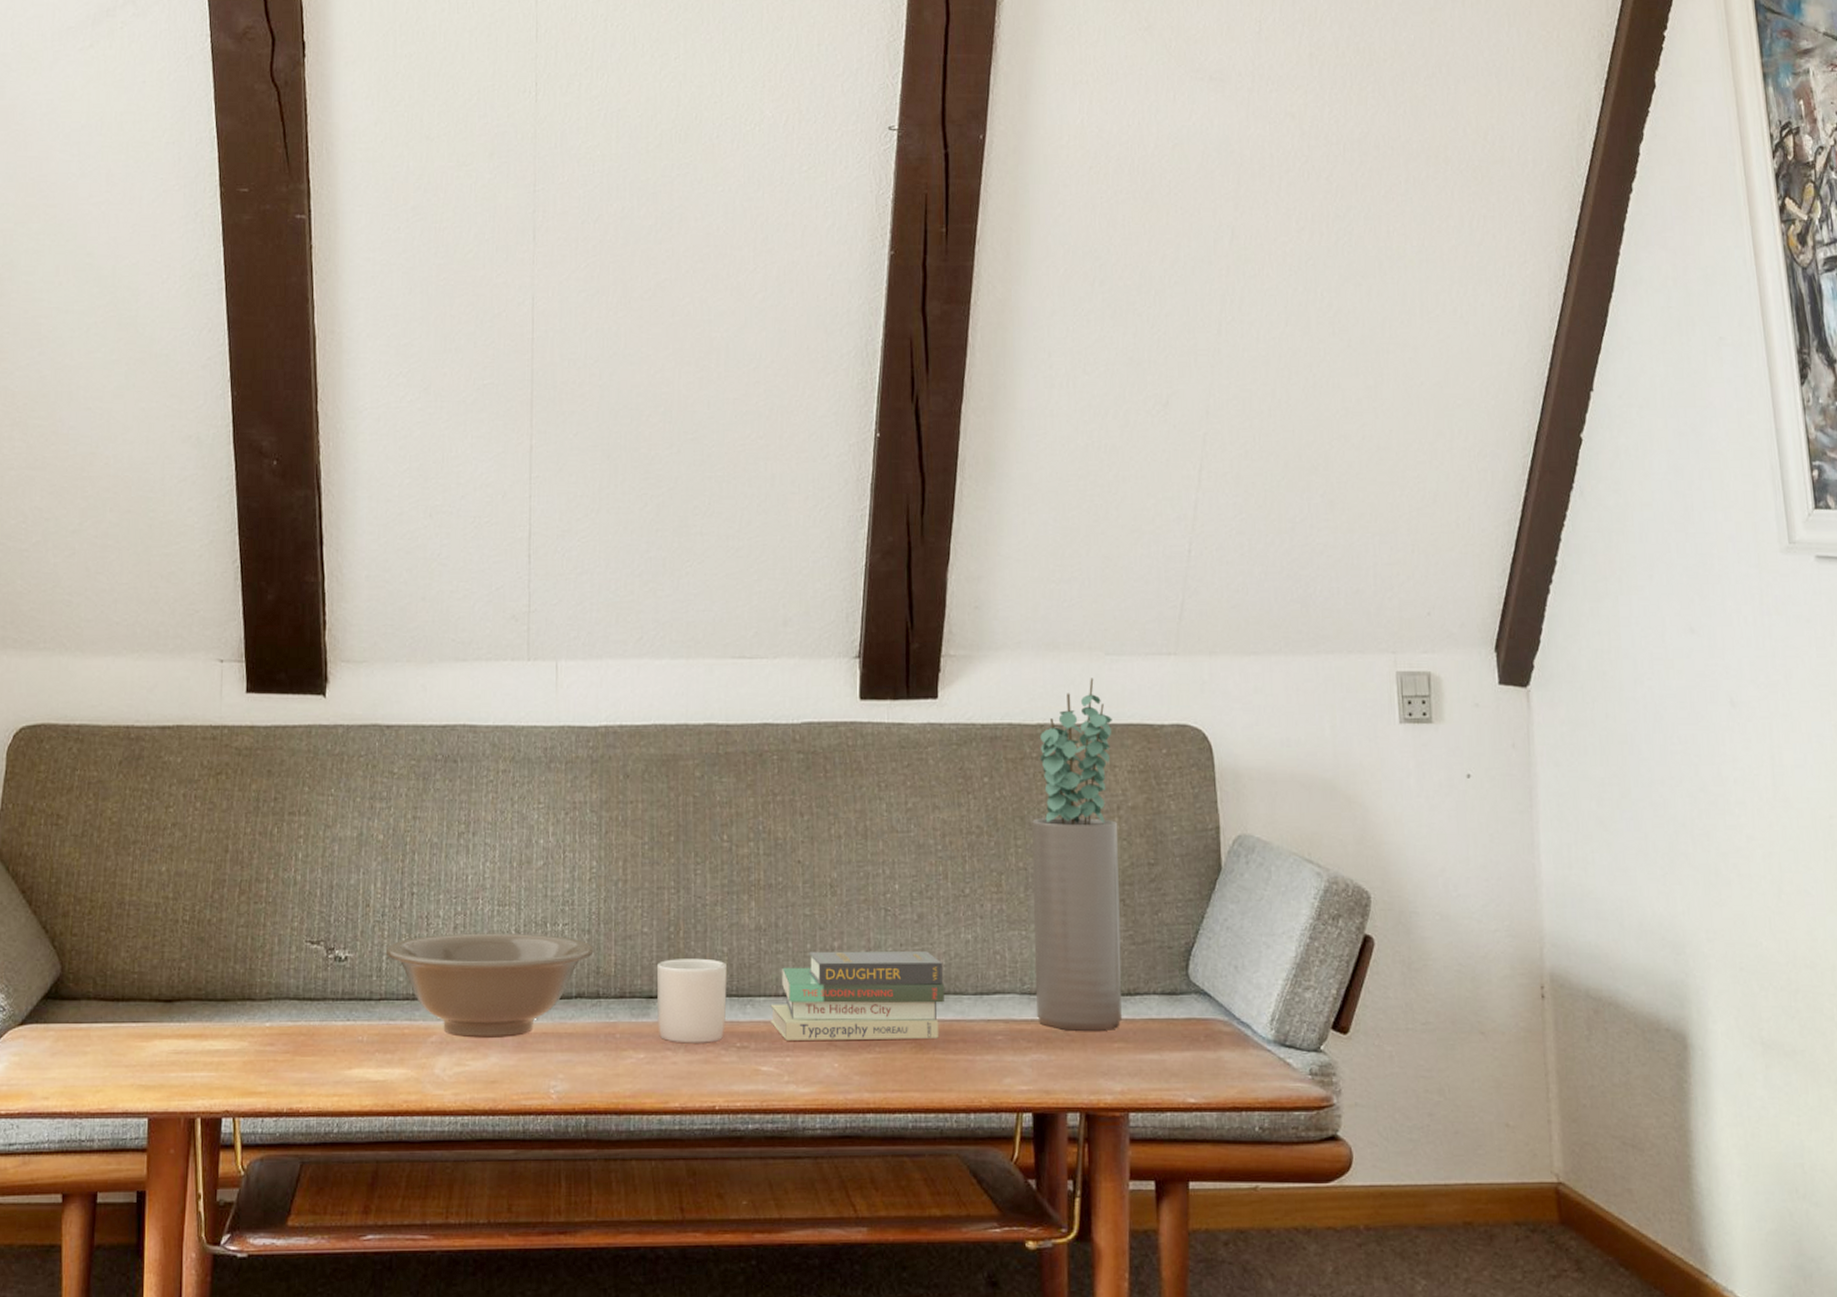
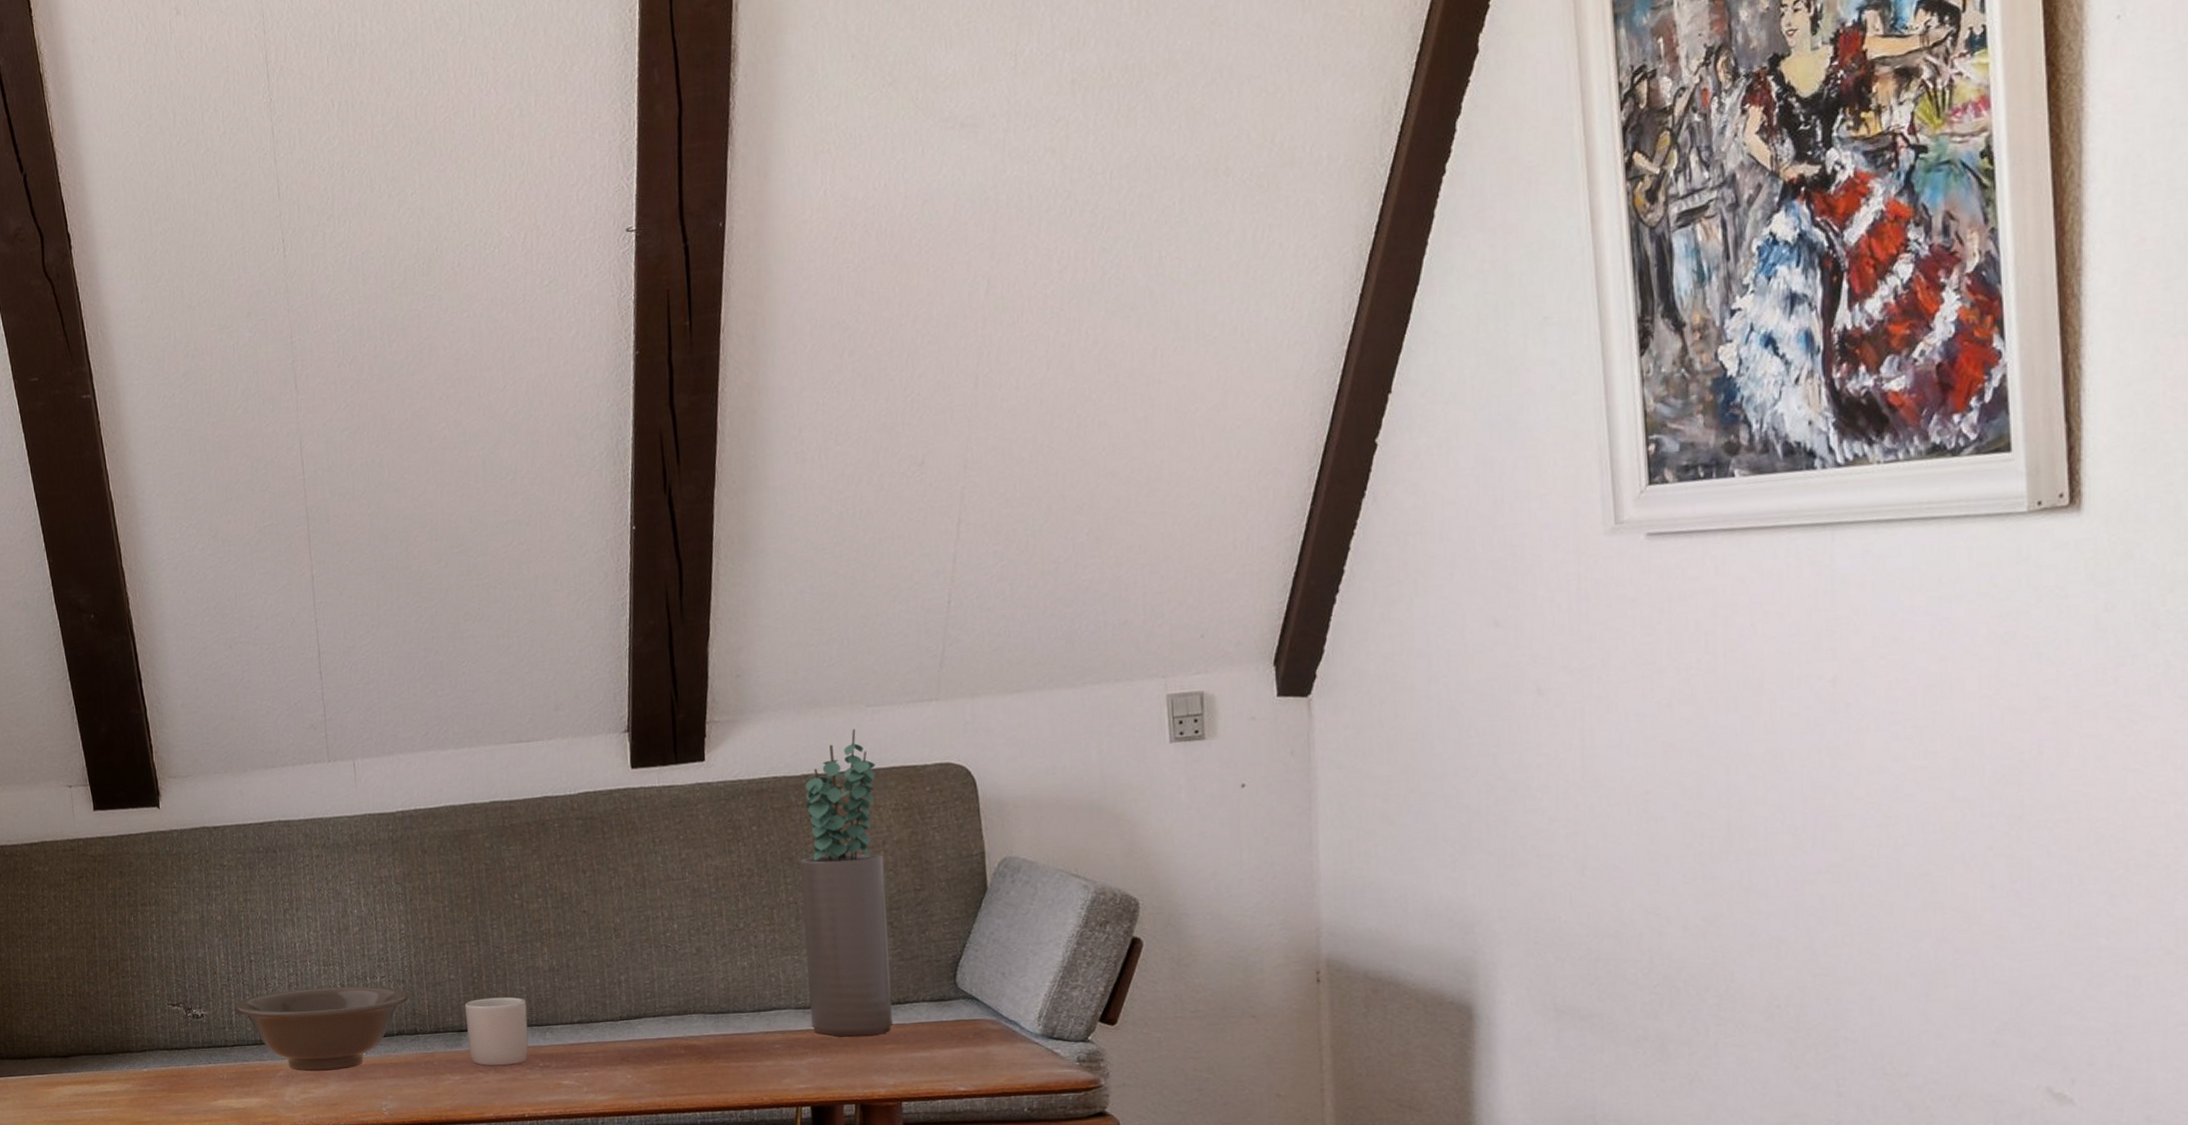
books: present [770,951,944,1041] -> none [567,978,725,1059]

